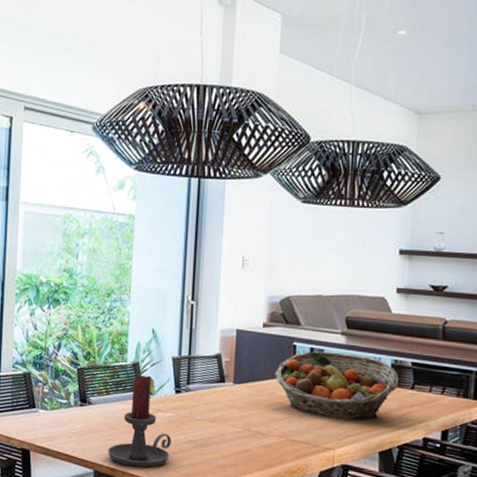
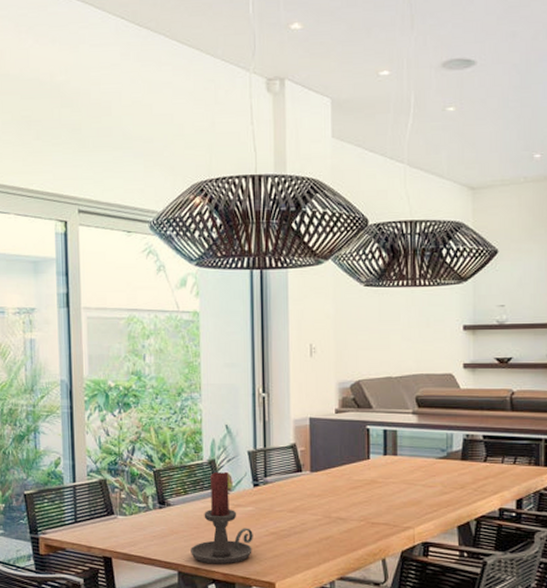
fruit basket: present [275,351,399,420] -> none [350,432,471,497]

